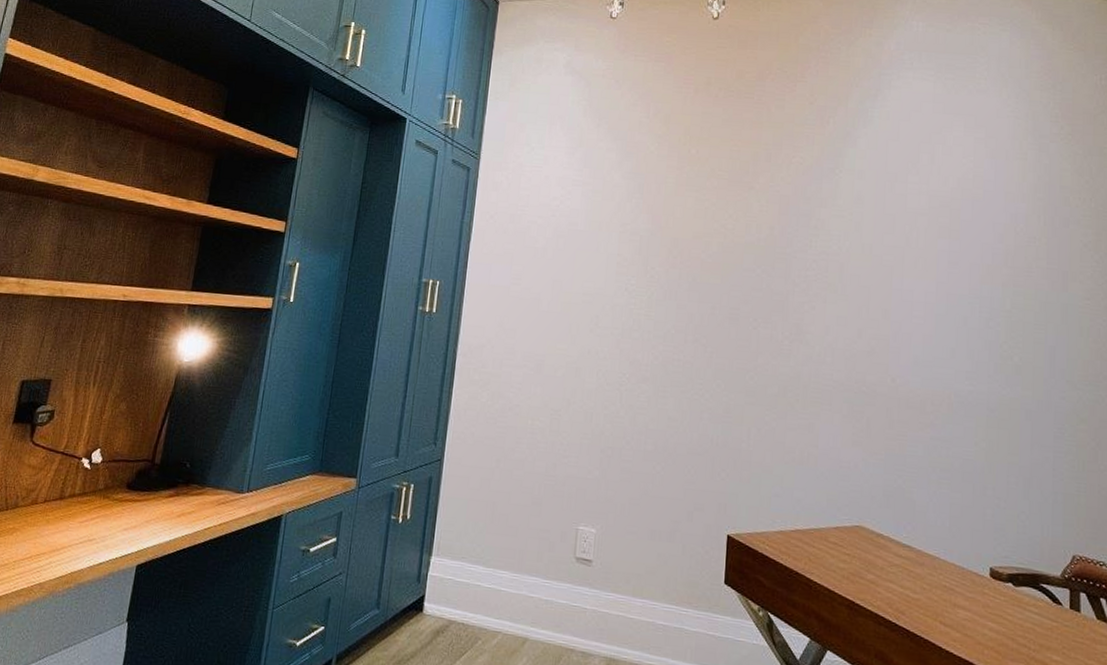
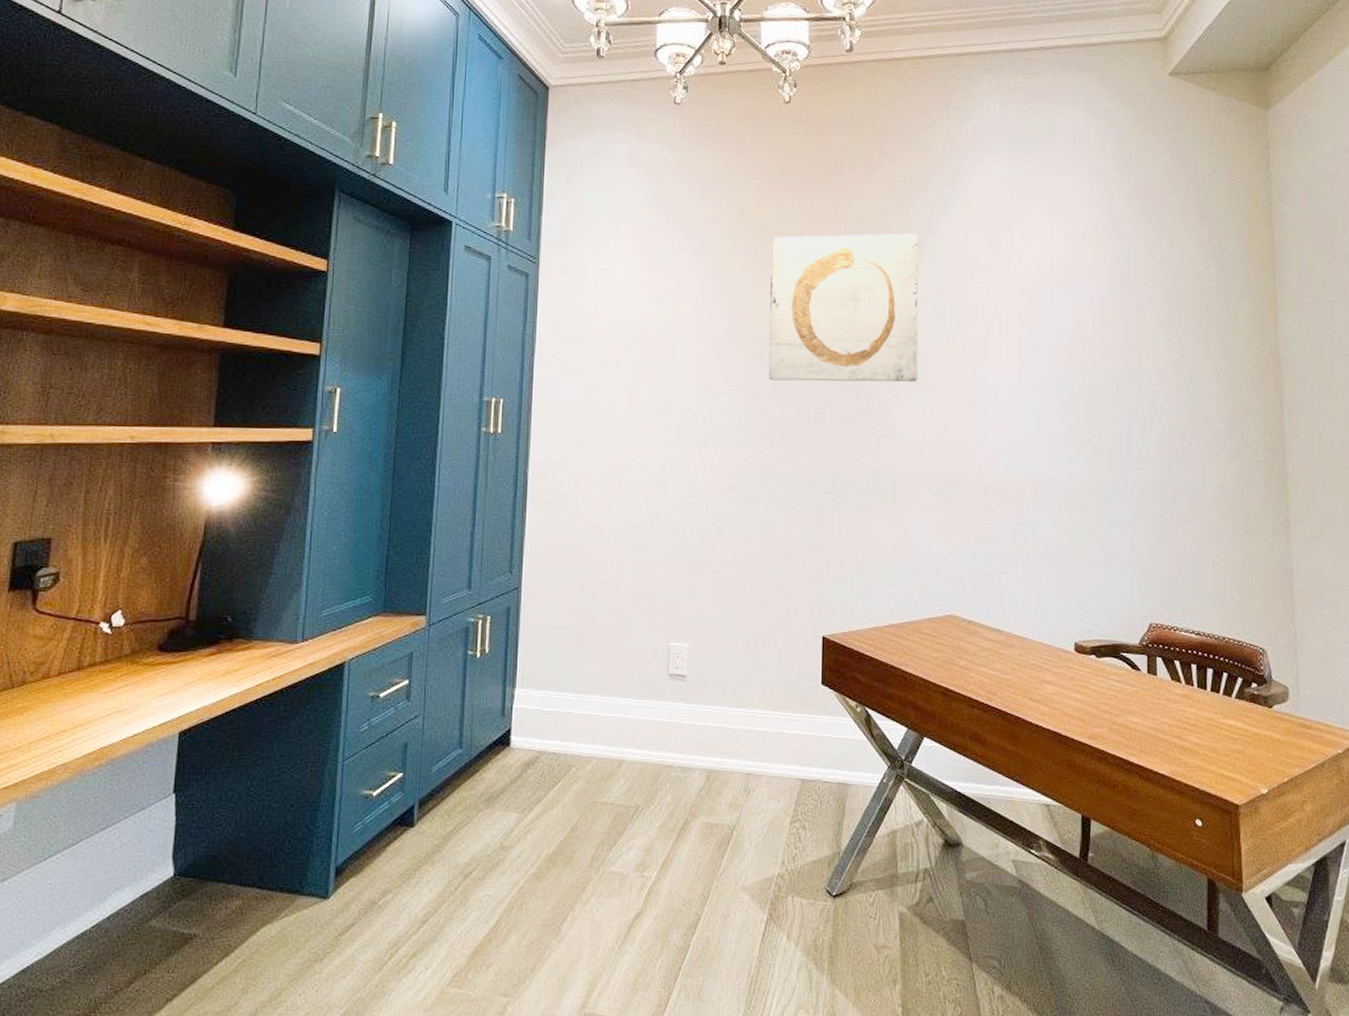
wall art: none [685,142,838,288] -> present [768,233,918,382]

